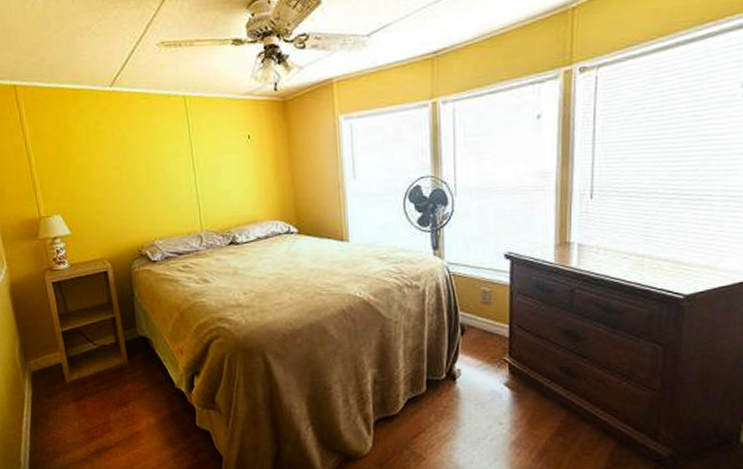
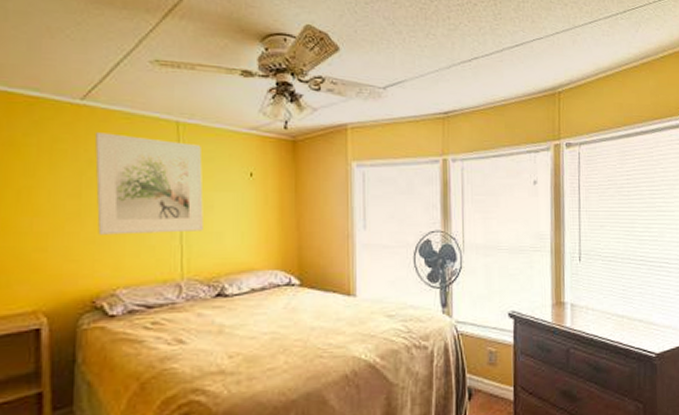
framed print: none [124,112,214,198] -> present [95,132,204,235]

